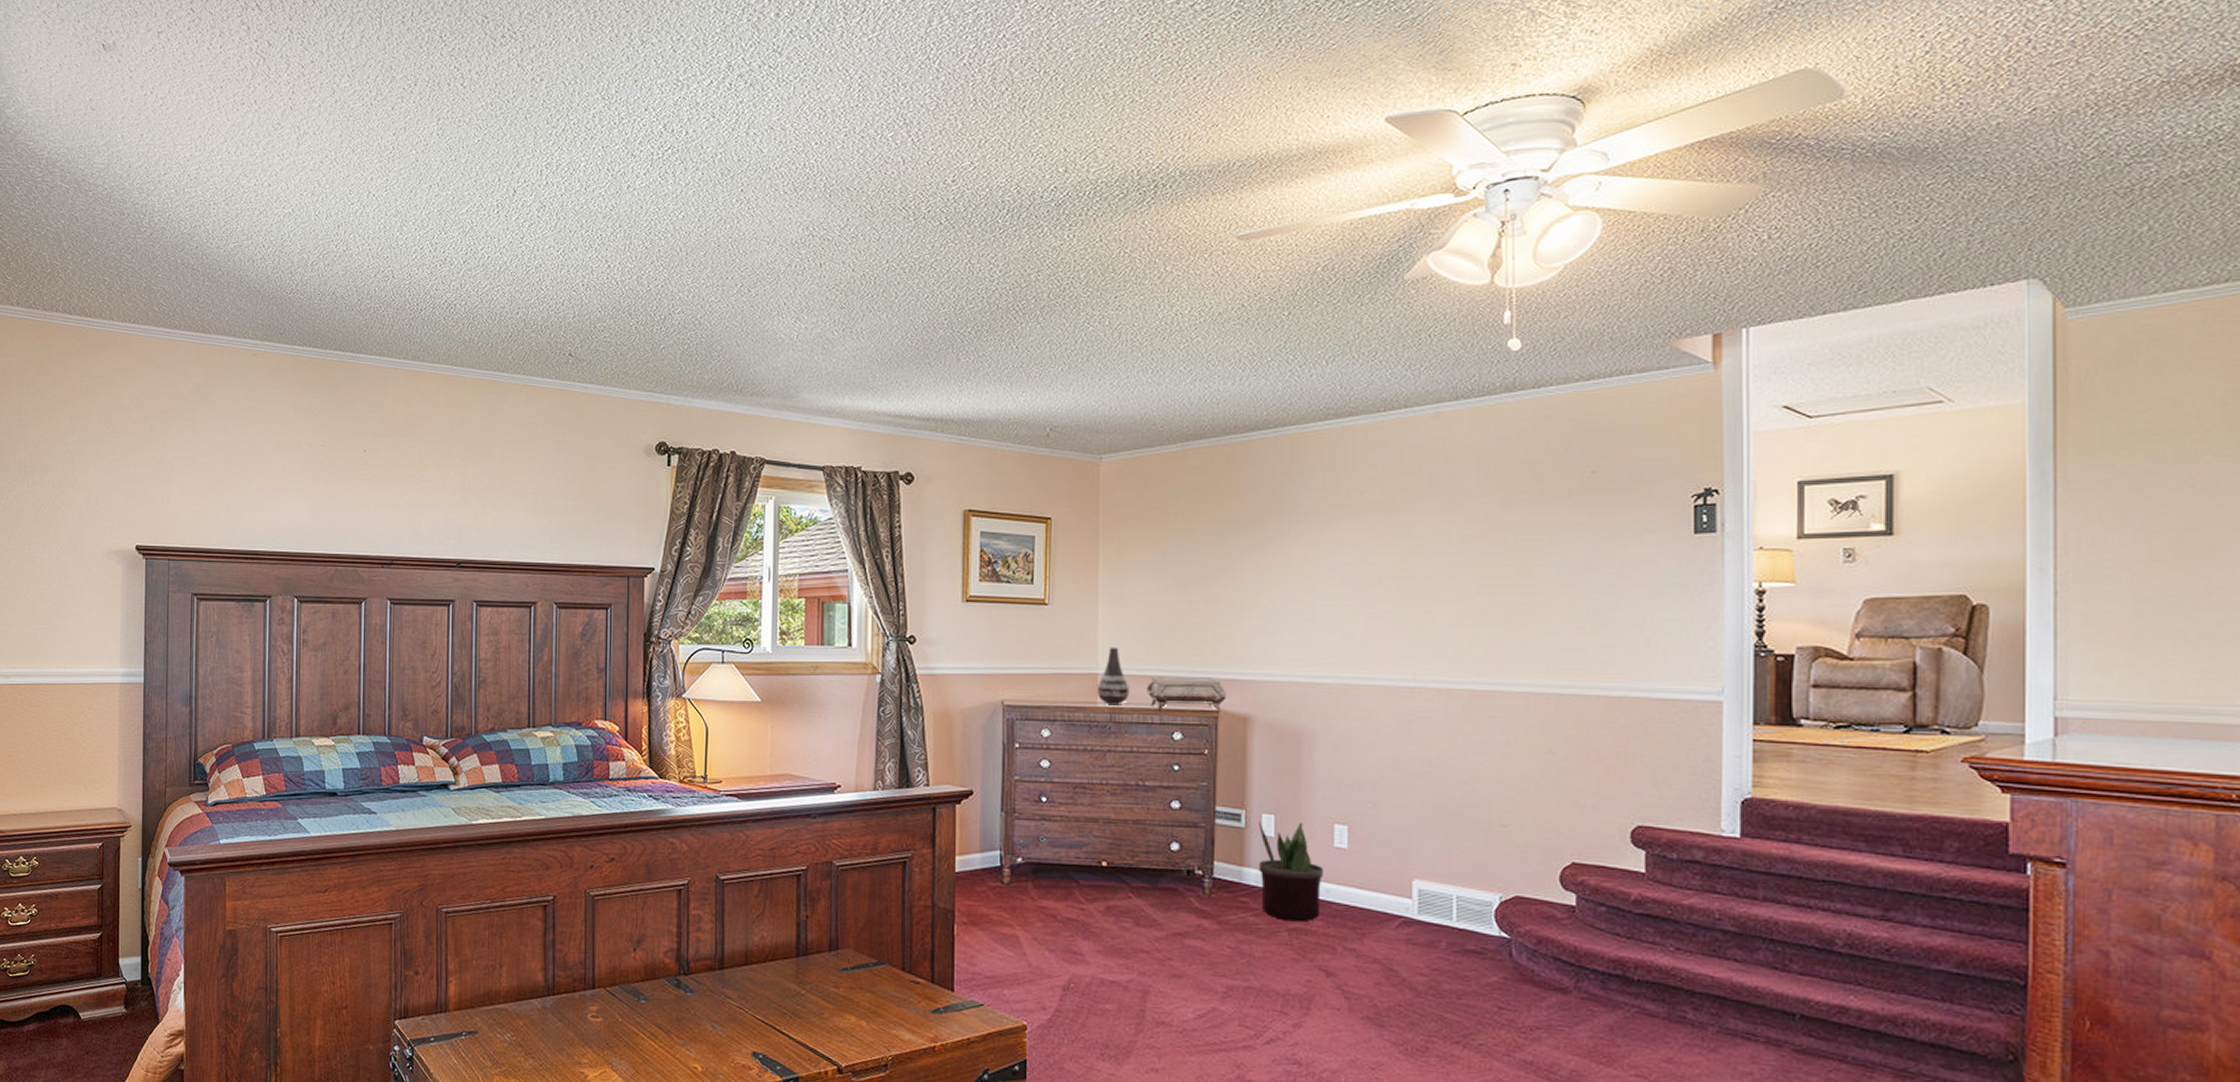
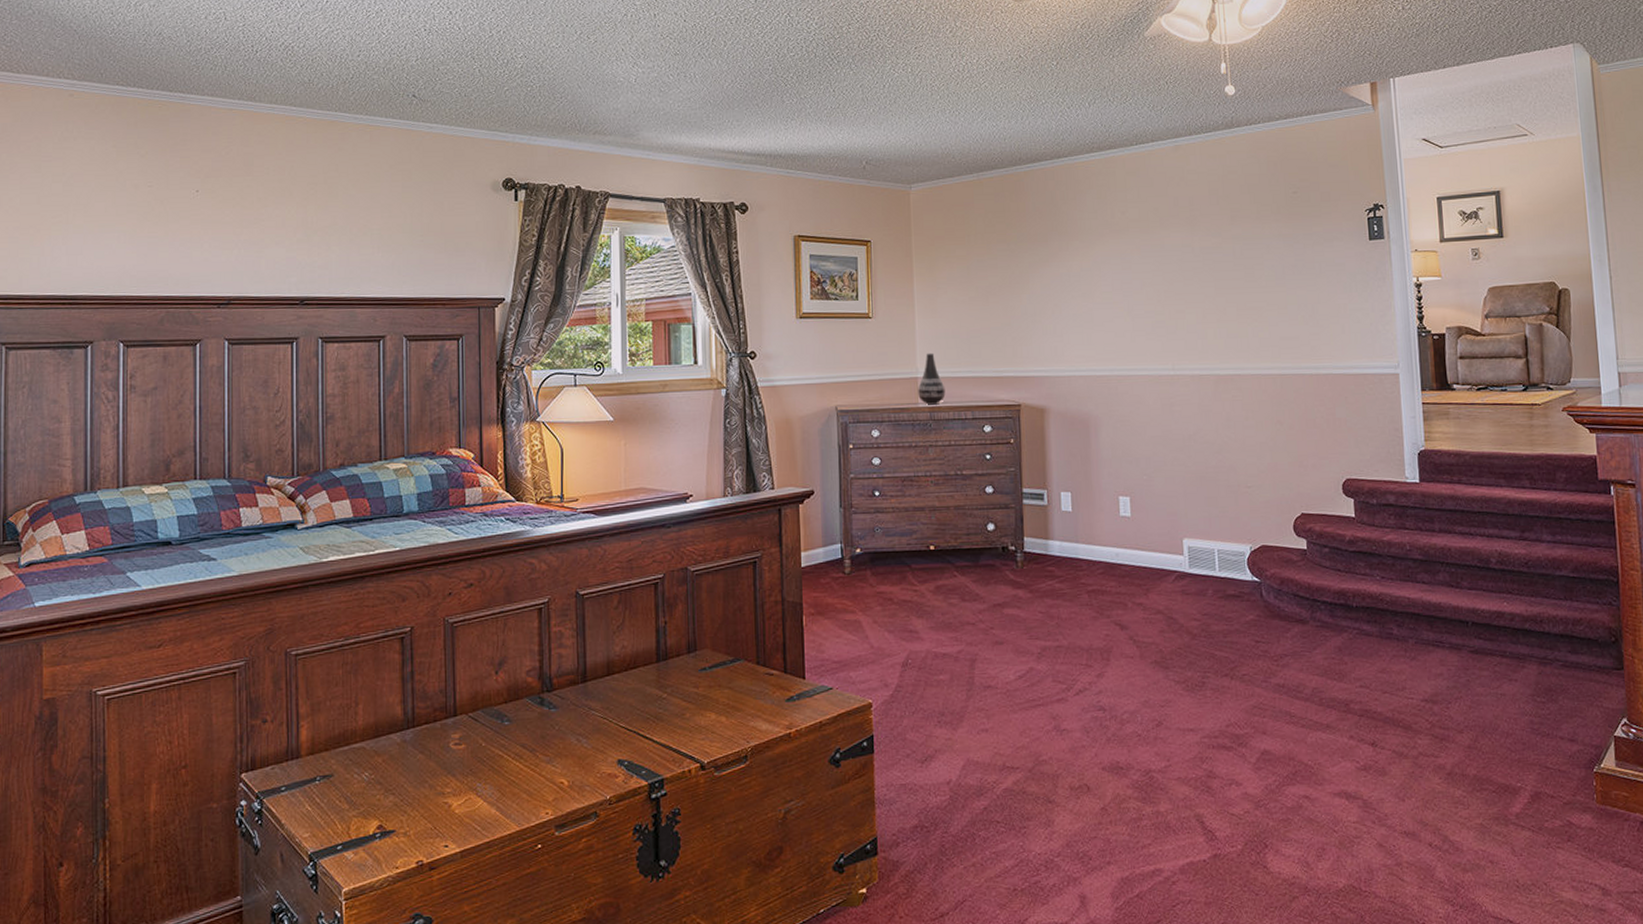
jewelry box: present [1147,677,1227,712] -> none [959,376,1026,407]
planter: present [1258,821,1324,922] -> none [1058,496,1114,584]

